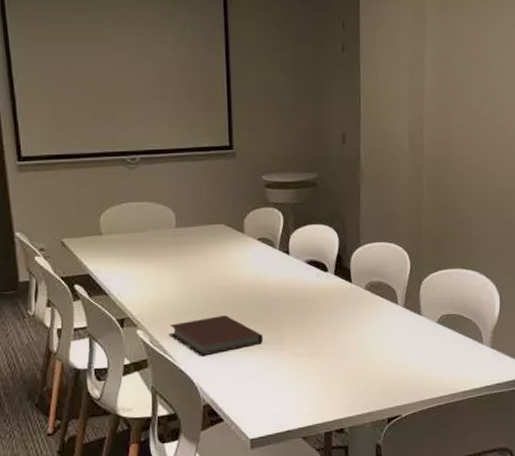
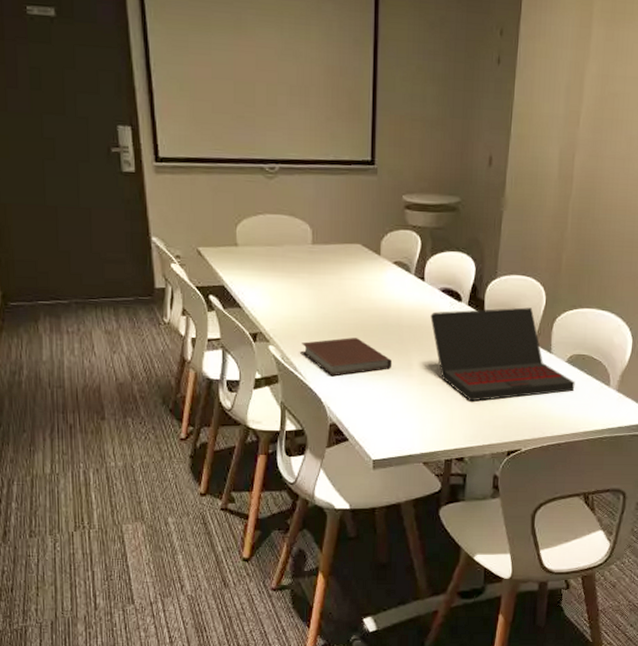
laptop: none [298,272,449,370] -> present [430,307,575,402]

